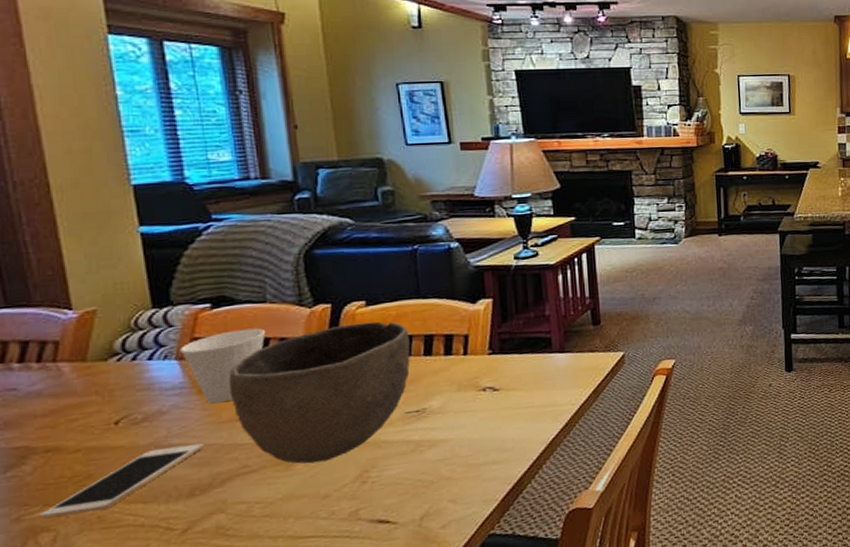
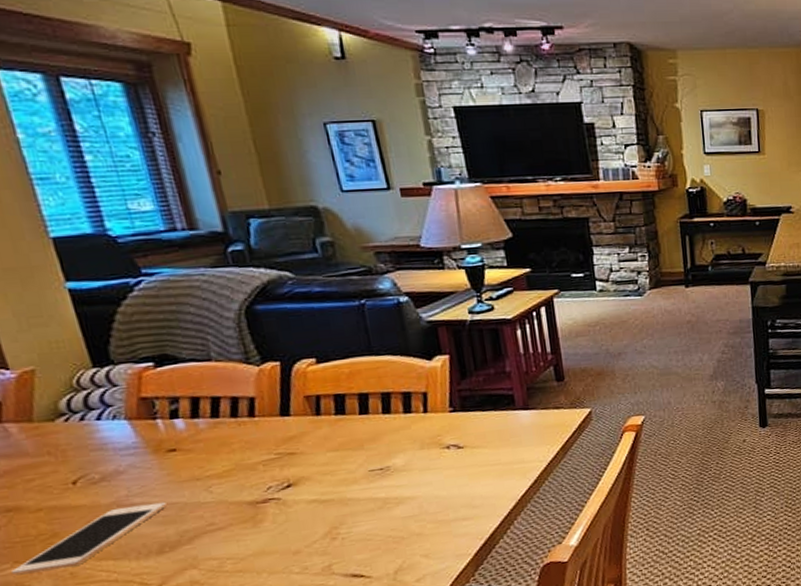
cup: present [180,328,266,404] -> none [128,387,216,463]
bowl: present [228,321,411,464] -> none [182,379,370,522]

